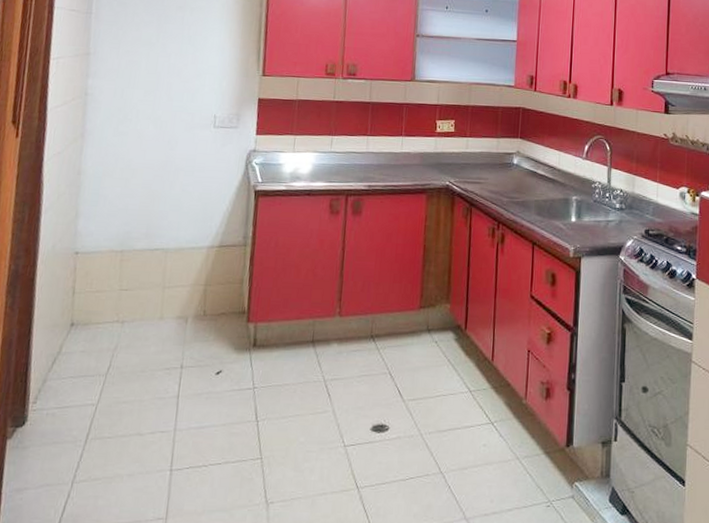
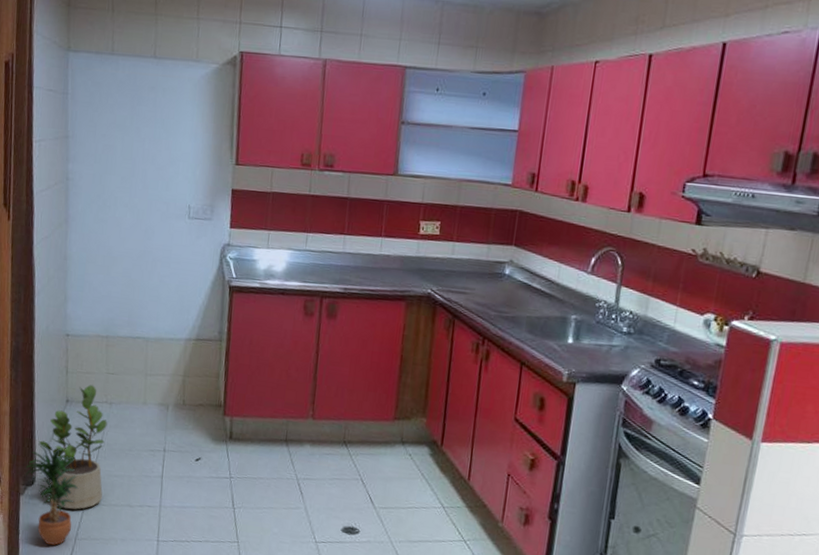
potted plant: none [16,375,79,494] -> present [25,443,78,546]
potted plant: none [34,304,118,448] -> present [38,384,107,510]

